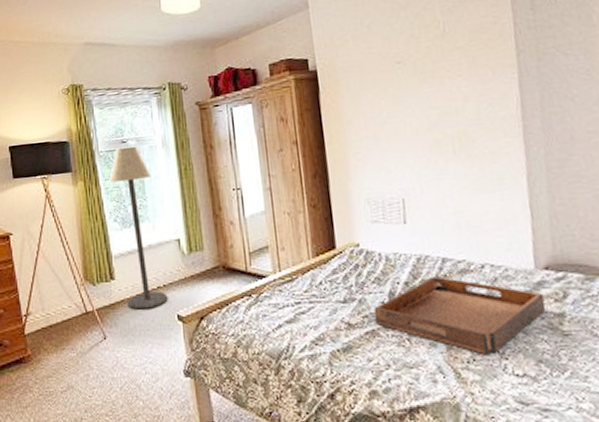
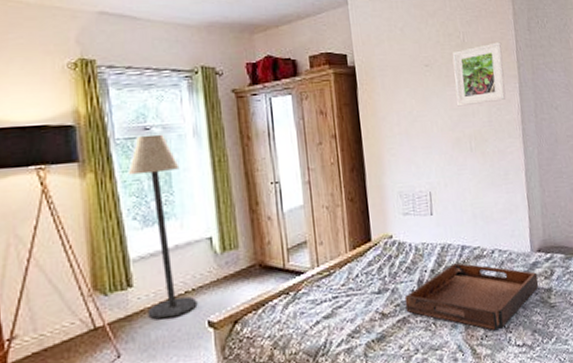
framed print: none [429,27,501,105] -> present [452,42,506,107]

